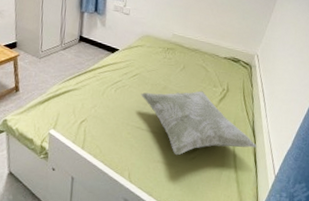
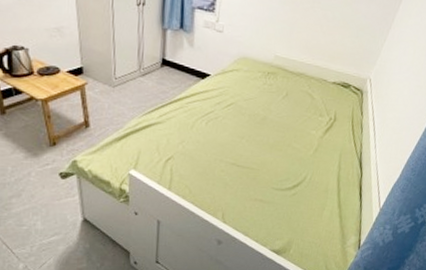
decorative pillow: present [141,91,257,155] -> none [236,121,363,191]

